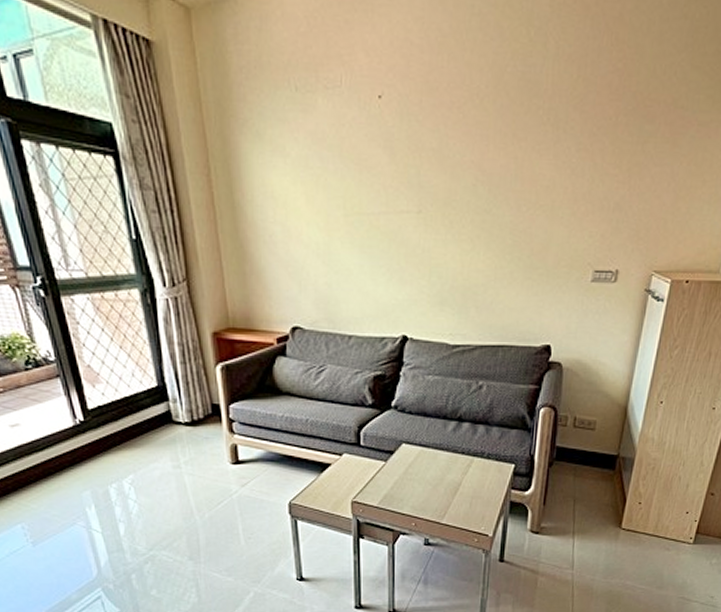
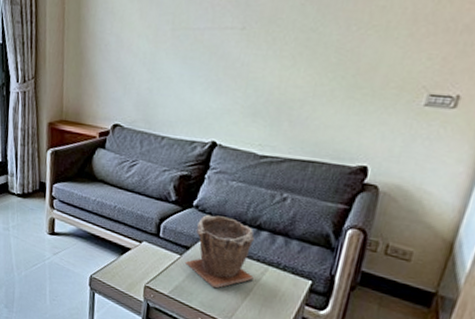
plant pot: none [391,413,461,490] -> present [184,214,254,288]

